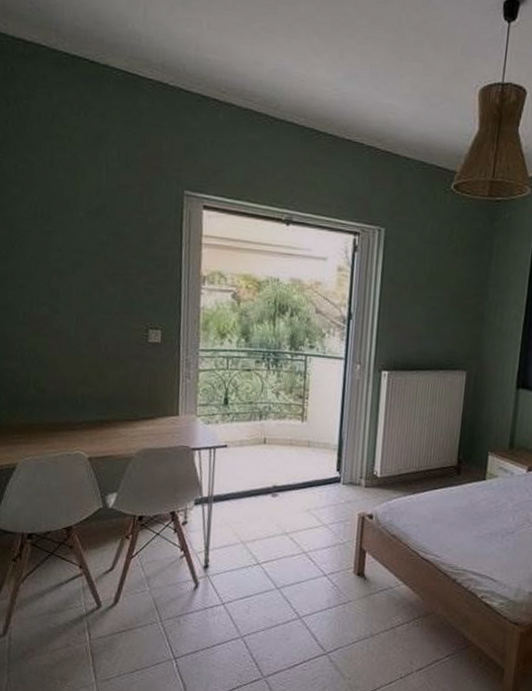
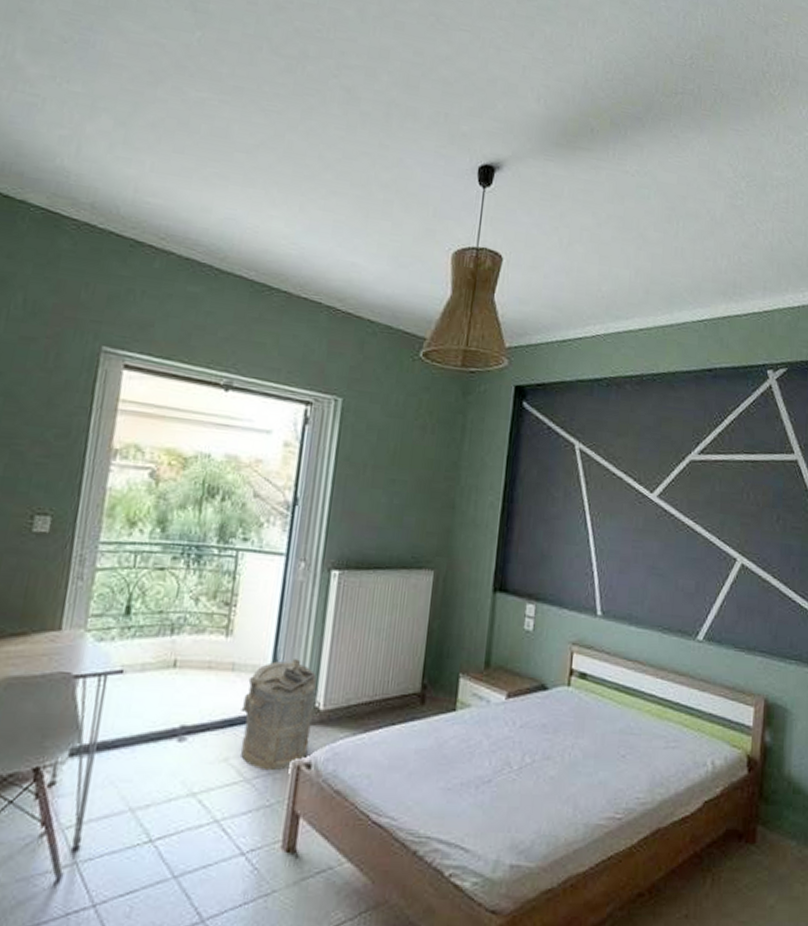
laundry hamper: none [317,439,374,520] -> present [241,659,317,771]

